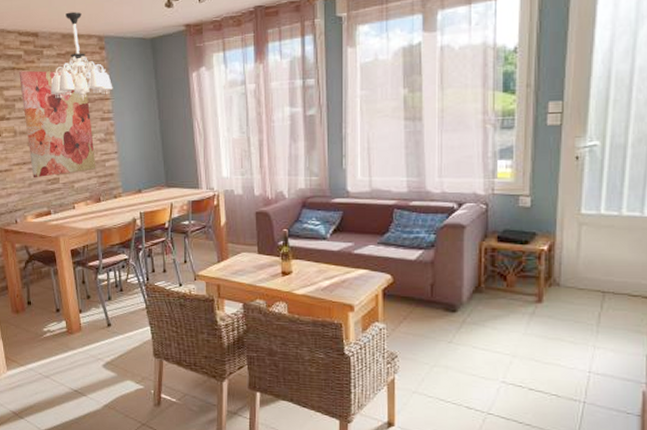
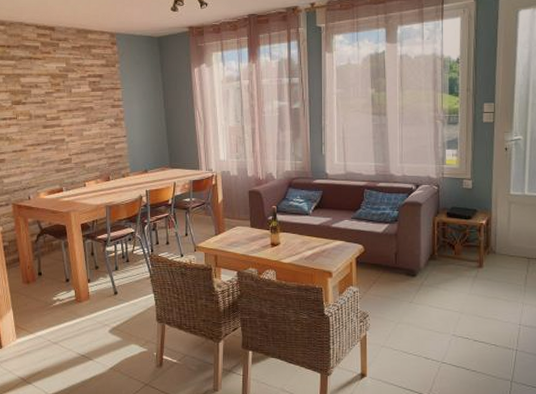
wall art: present [19,70,96,179] -> none [36,60,107,158]
chandelier: present [50,11,113,101] -> none [65,10,123,90]

